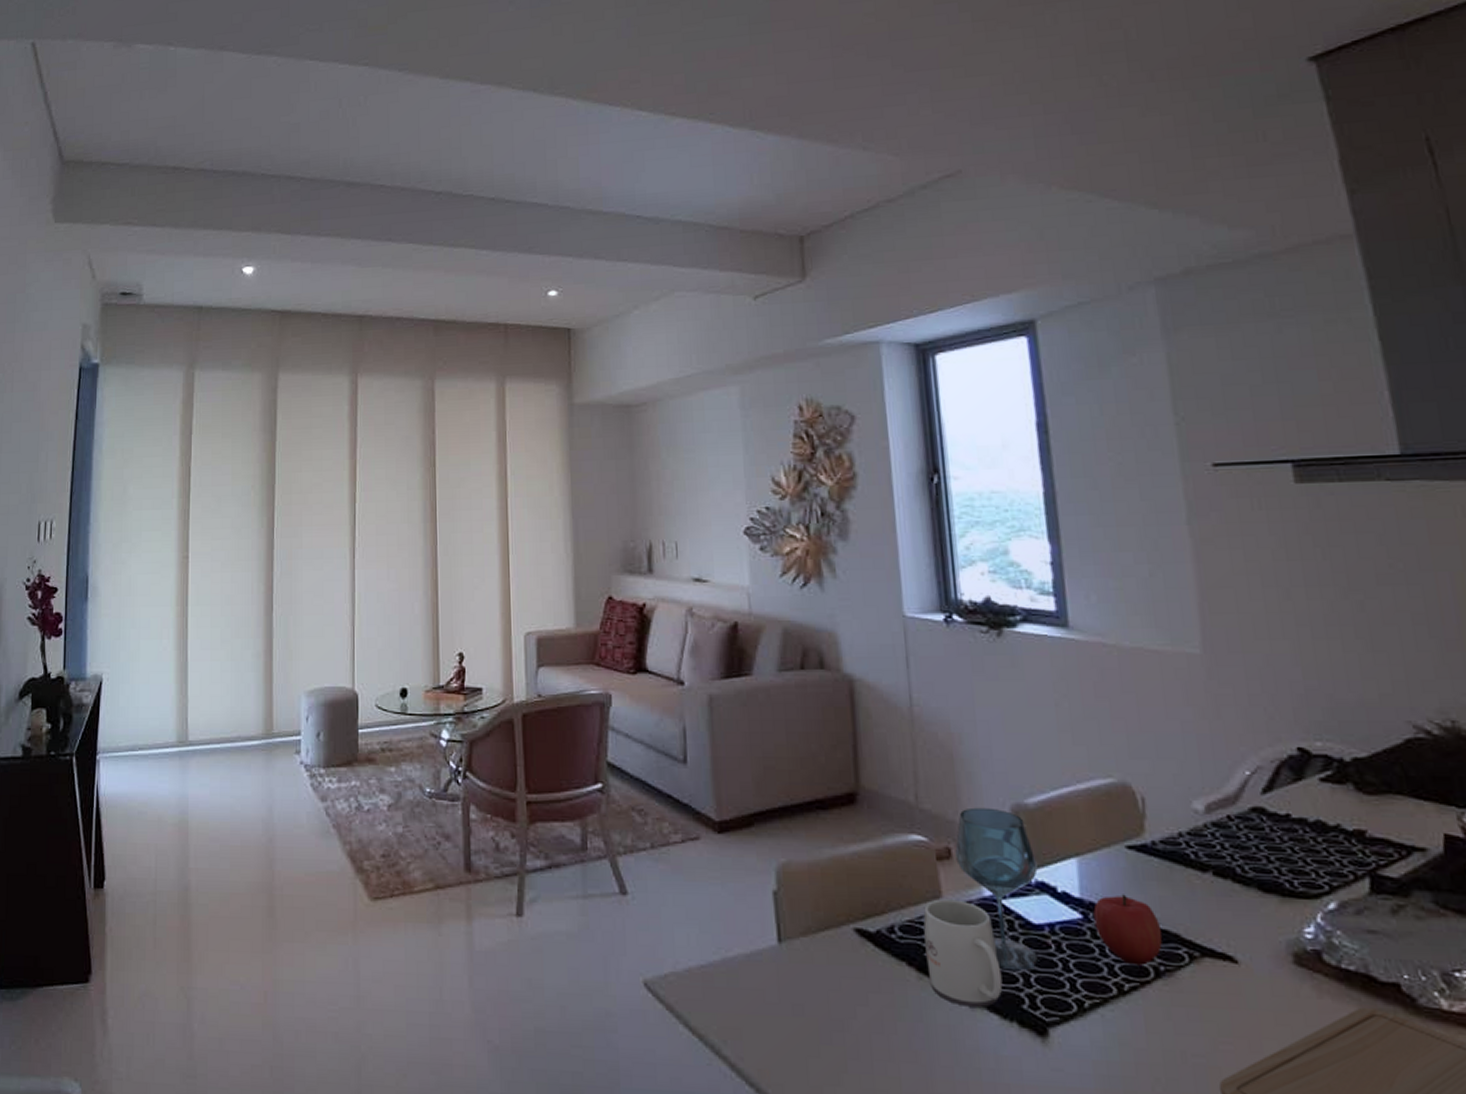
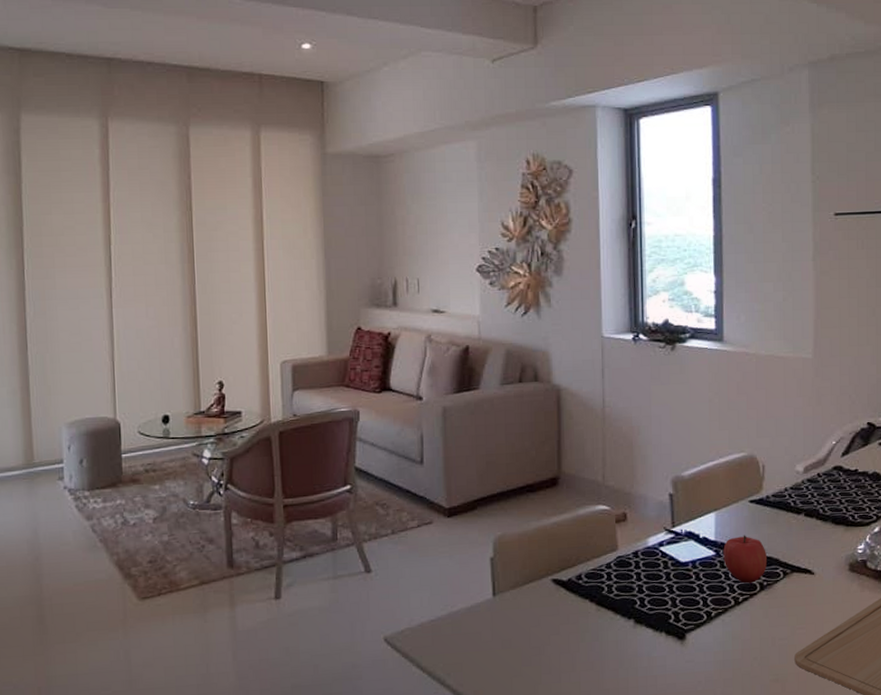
mug: present [923,899,1003,1007] -> none [603,550,657,626]
wine glass: present [955,807,1038,971] -> none [630,481,687,597]

